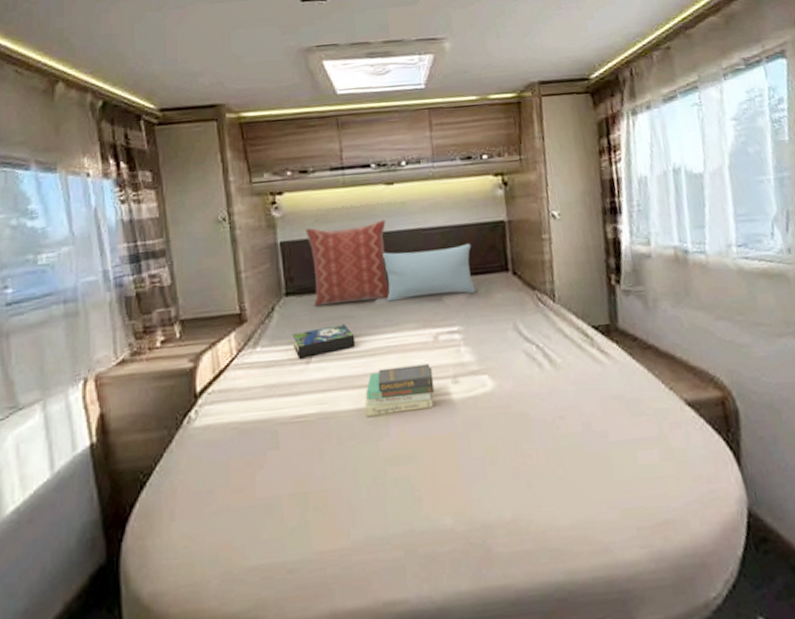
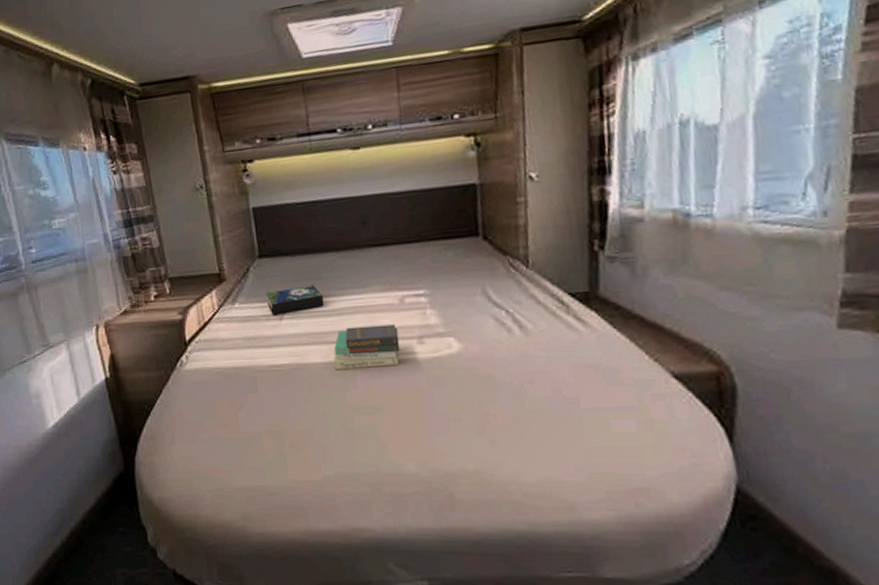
pillow: present [304,219,391,307] -> none [274,184,357,268]
pillow: present [383,243,476,303] -> none [349,207,443,266]

